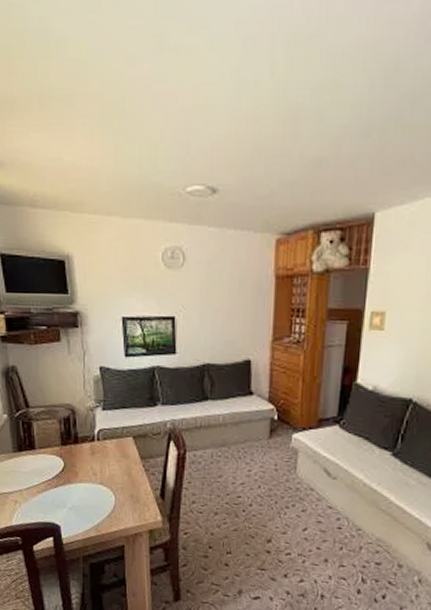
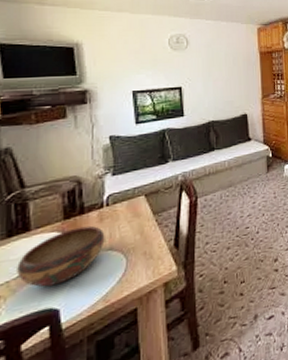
decorative bowl: none [27,455,96,504] -> present [17,225,105,287]

